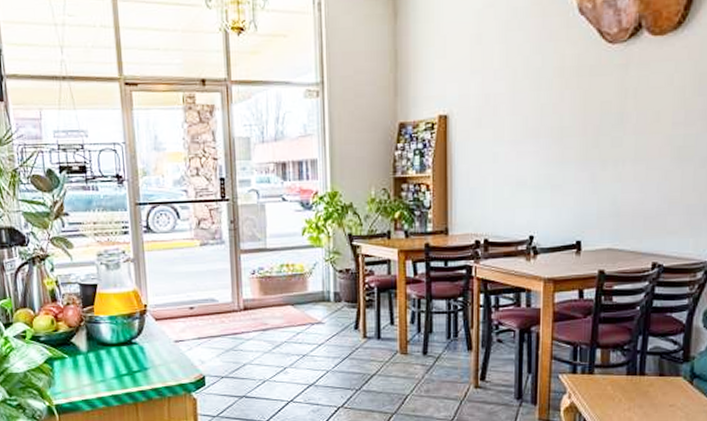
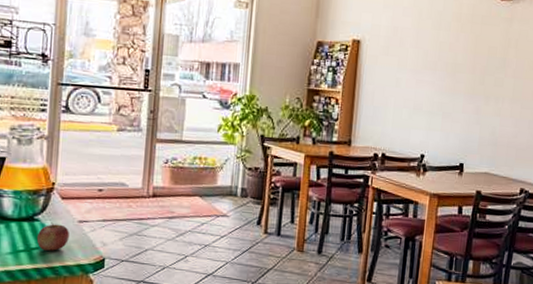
apple: none [137,345,168,373] -> present [36,222,69,251]

